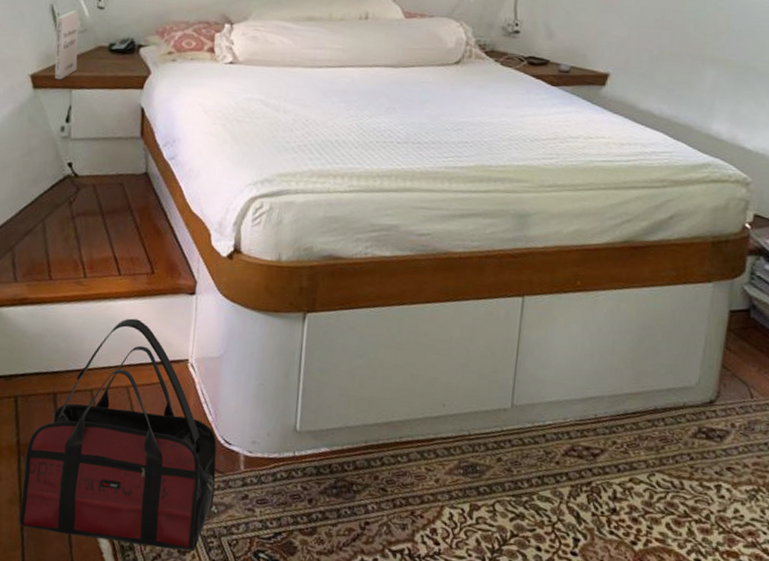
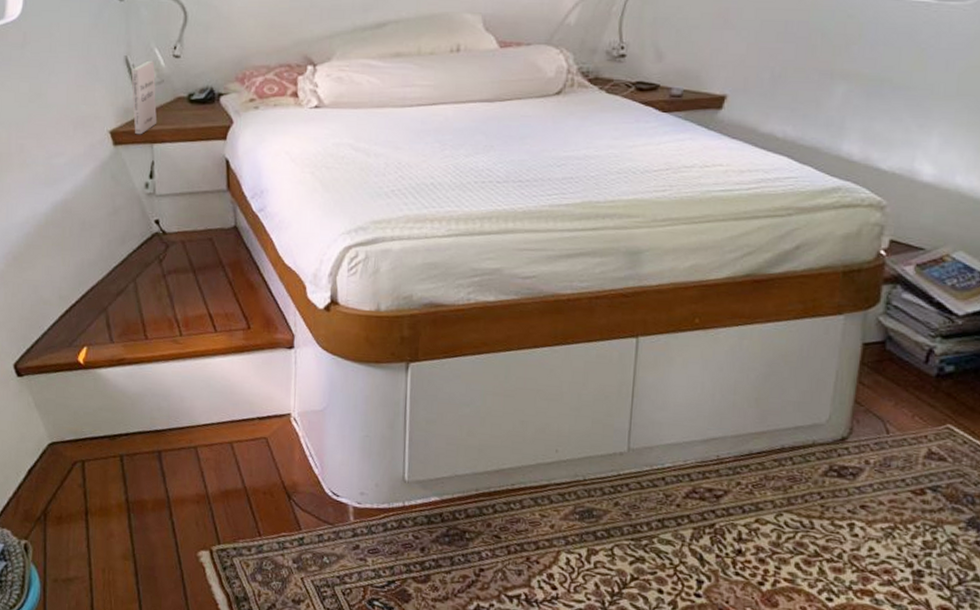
duffel bag: present [19,318,217,552] -> none [134,374,326,601]

